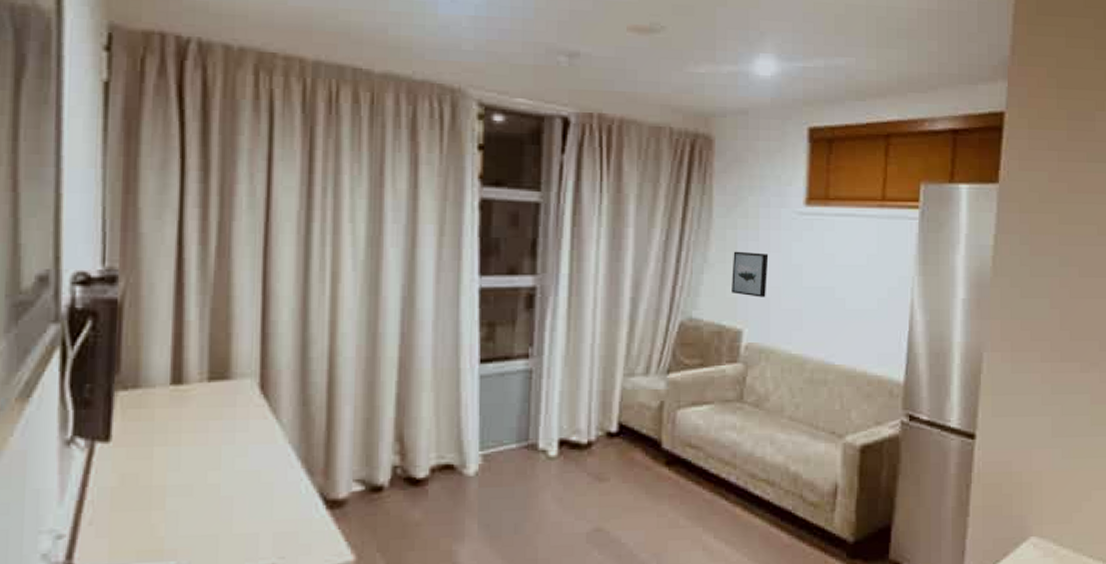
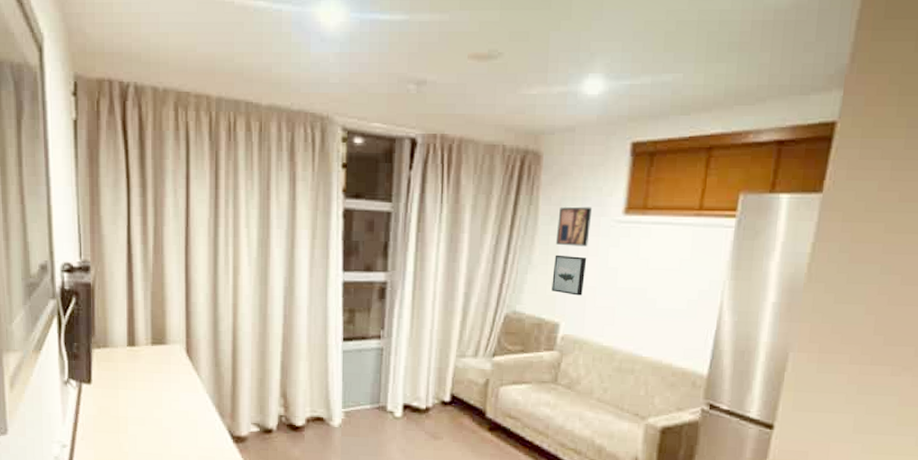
wall art: none [733,197,772,241] -> present [555,206,593,247]

